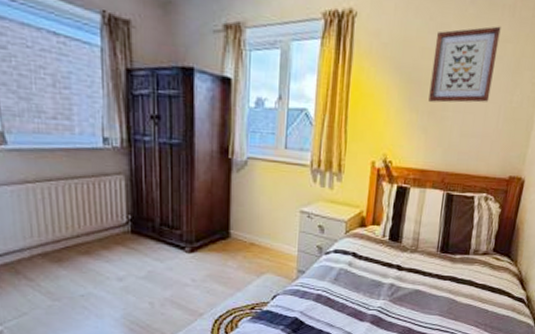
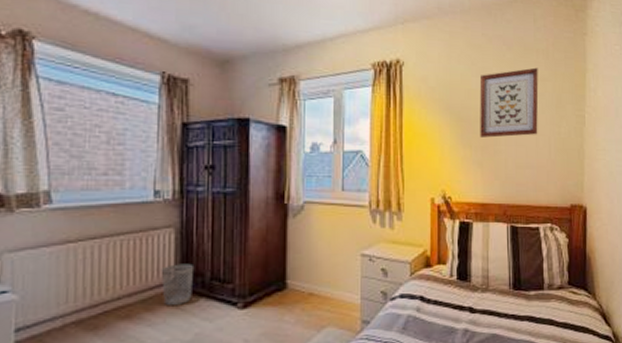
wastebasket: none [114,209,145,246] -> present [160,263,195,306]

